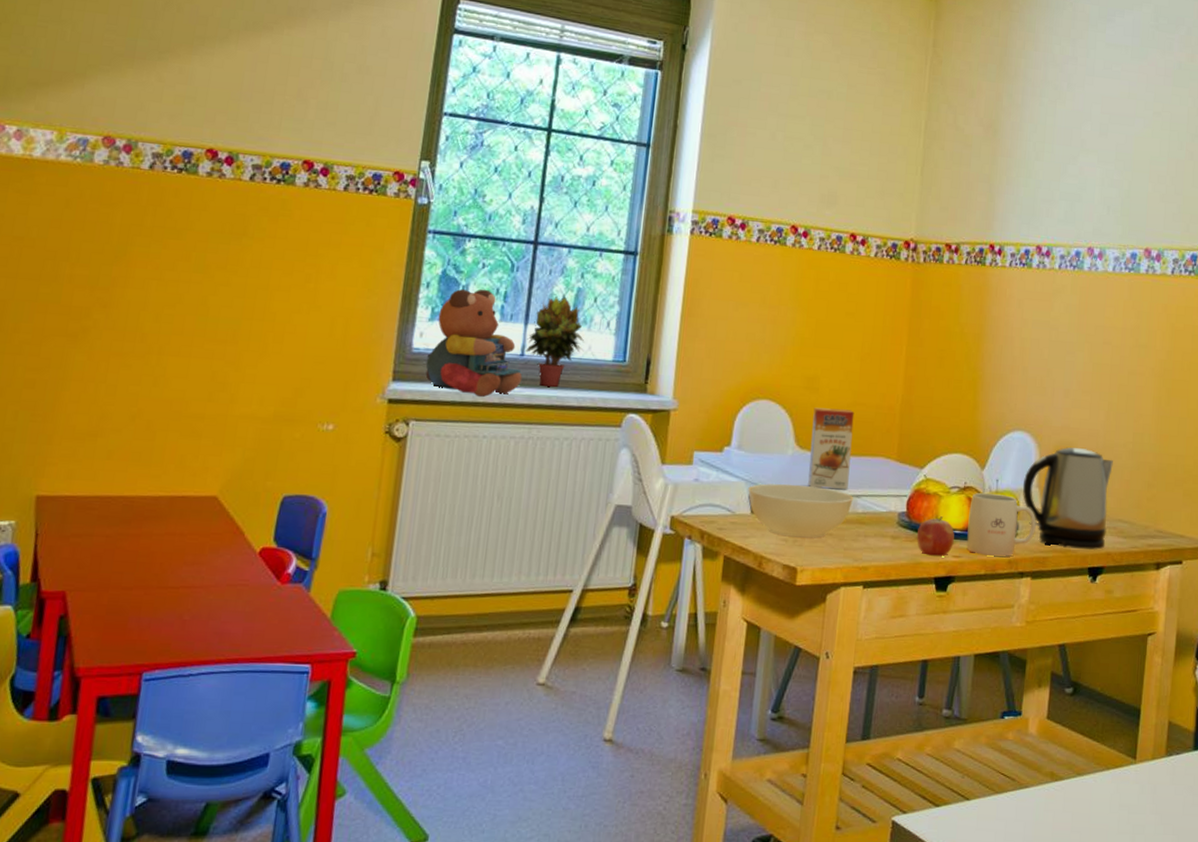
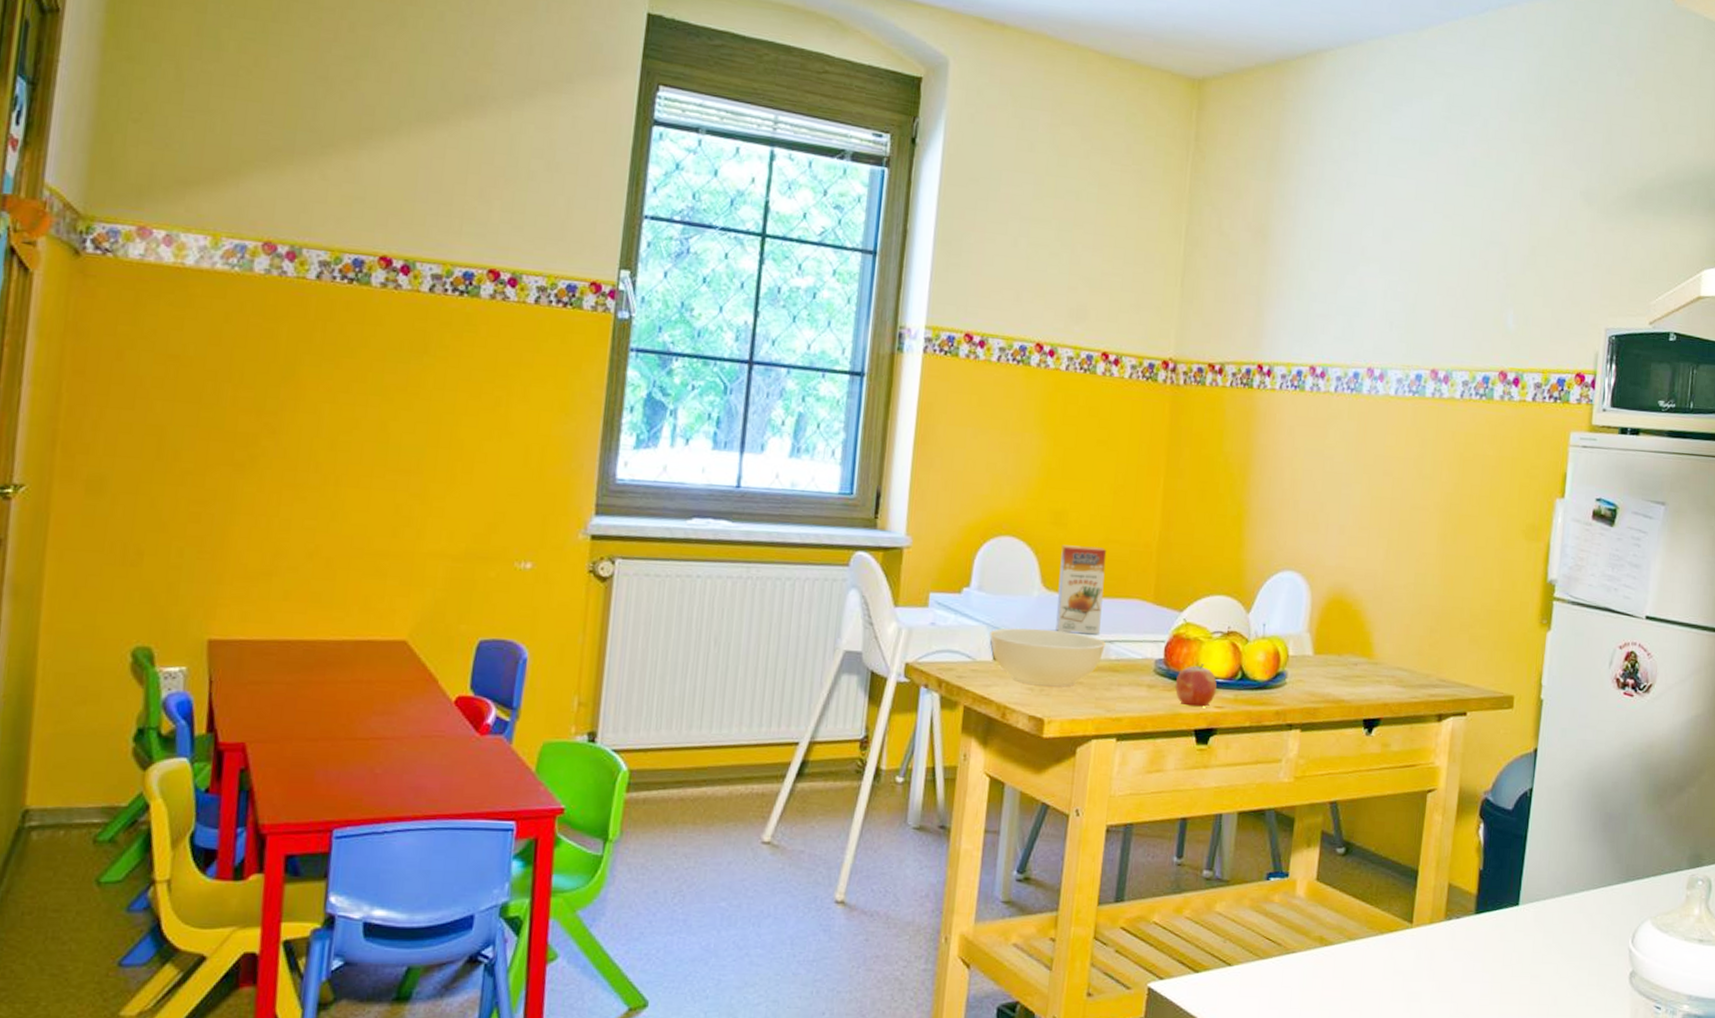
toy bear: present [425,289,523,398] -> none [631,413,739,534]
potted plant: present [525,297,585,388] -> none [742,422,808,523]
mug: present [966,493,1036,558] -> none [1230,638,1307,708]
kettle: present [1022,447,1113,551] -> none [1291,588,1392,701]

